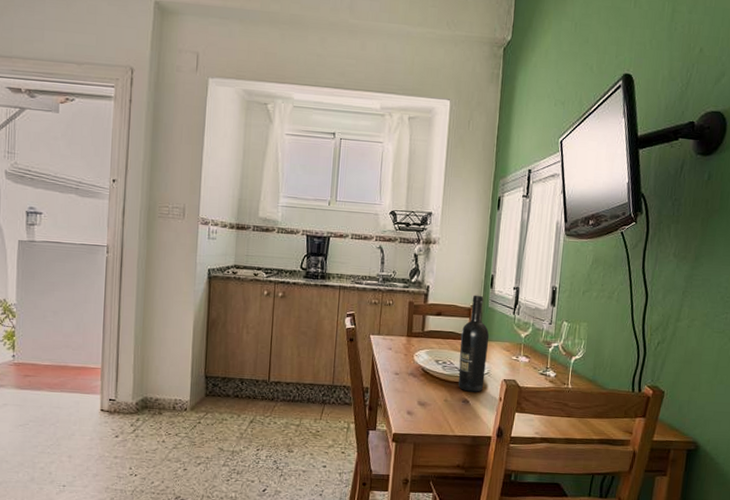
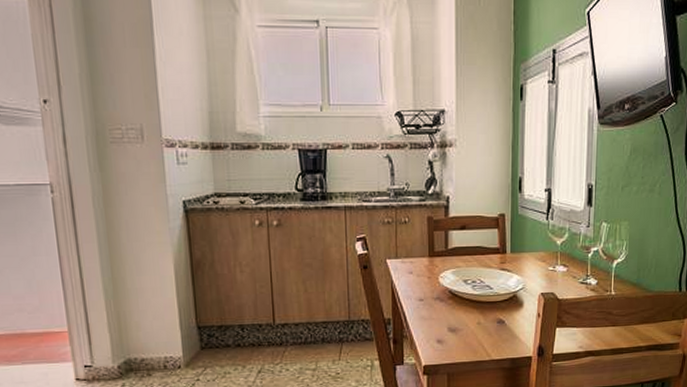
wine bottle: present [458,295,490,392] -> none [489,201,522,311]

